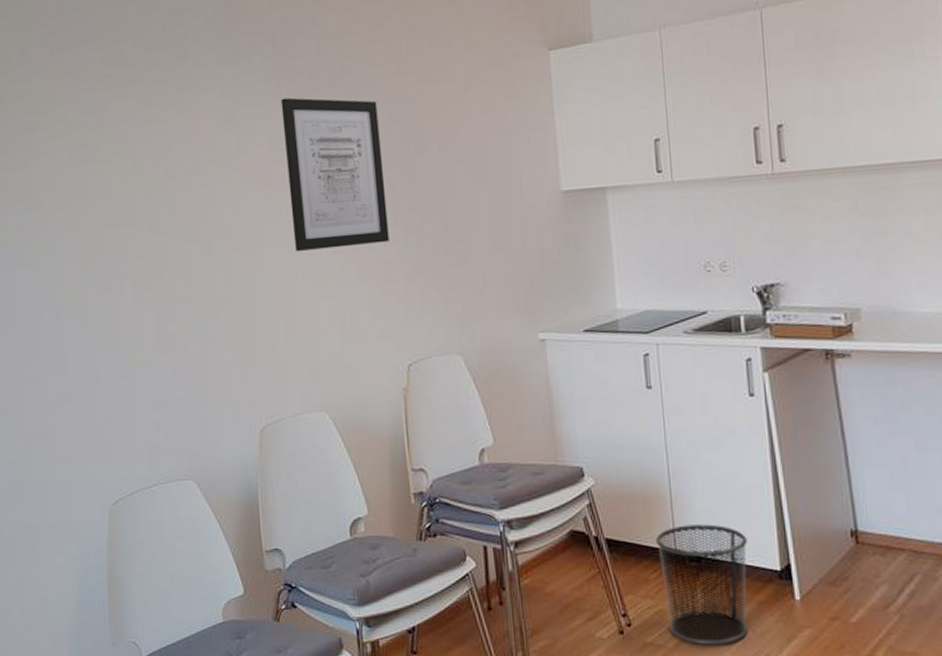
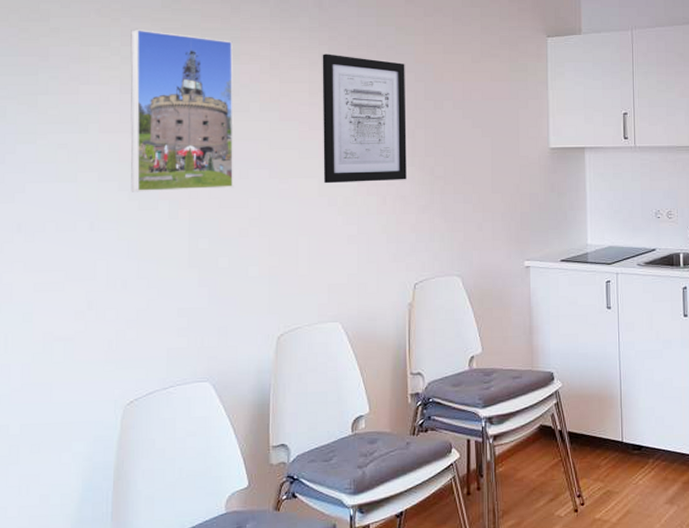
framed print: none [74,89,198,274] -> present [130,28,234,192]
waste bin: present [655,524,748,646] -> none [607,419,677,519]

